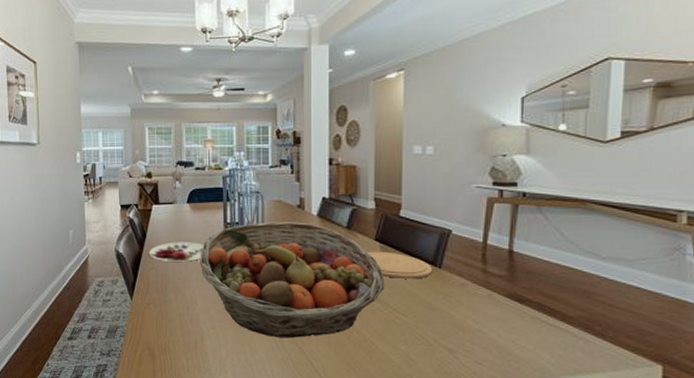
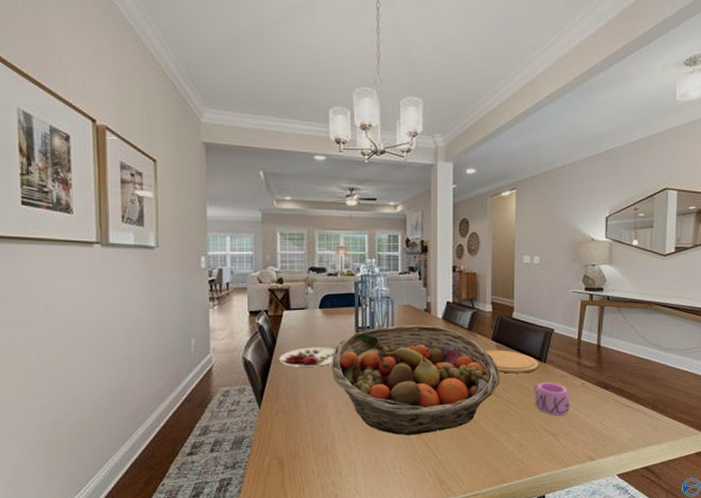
mug: none [425,290,473,329] -> present [533,382,570,415]

